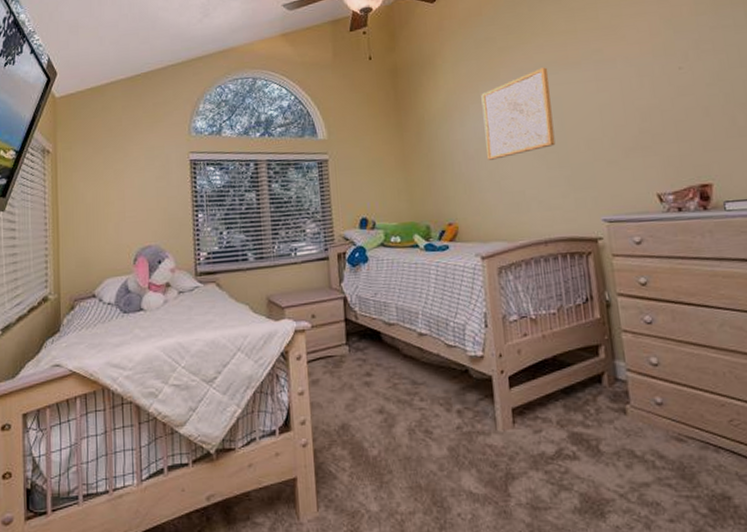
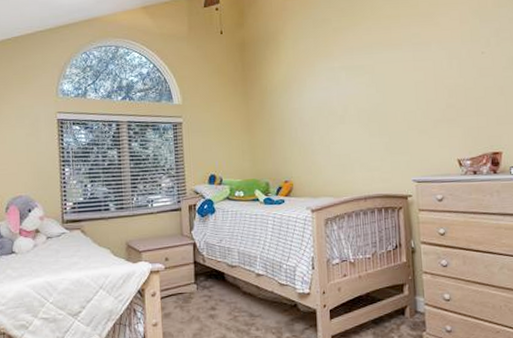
wall art: present [481,67,556,160] -> none [317,47,377,127]

